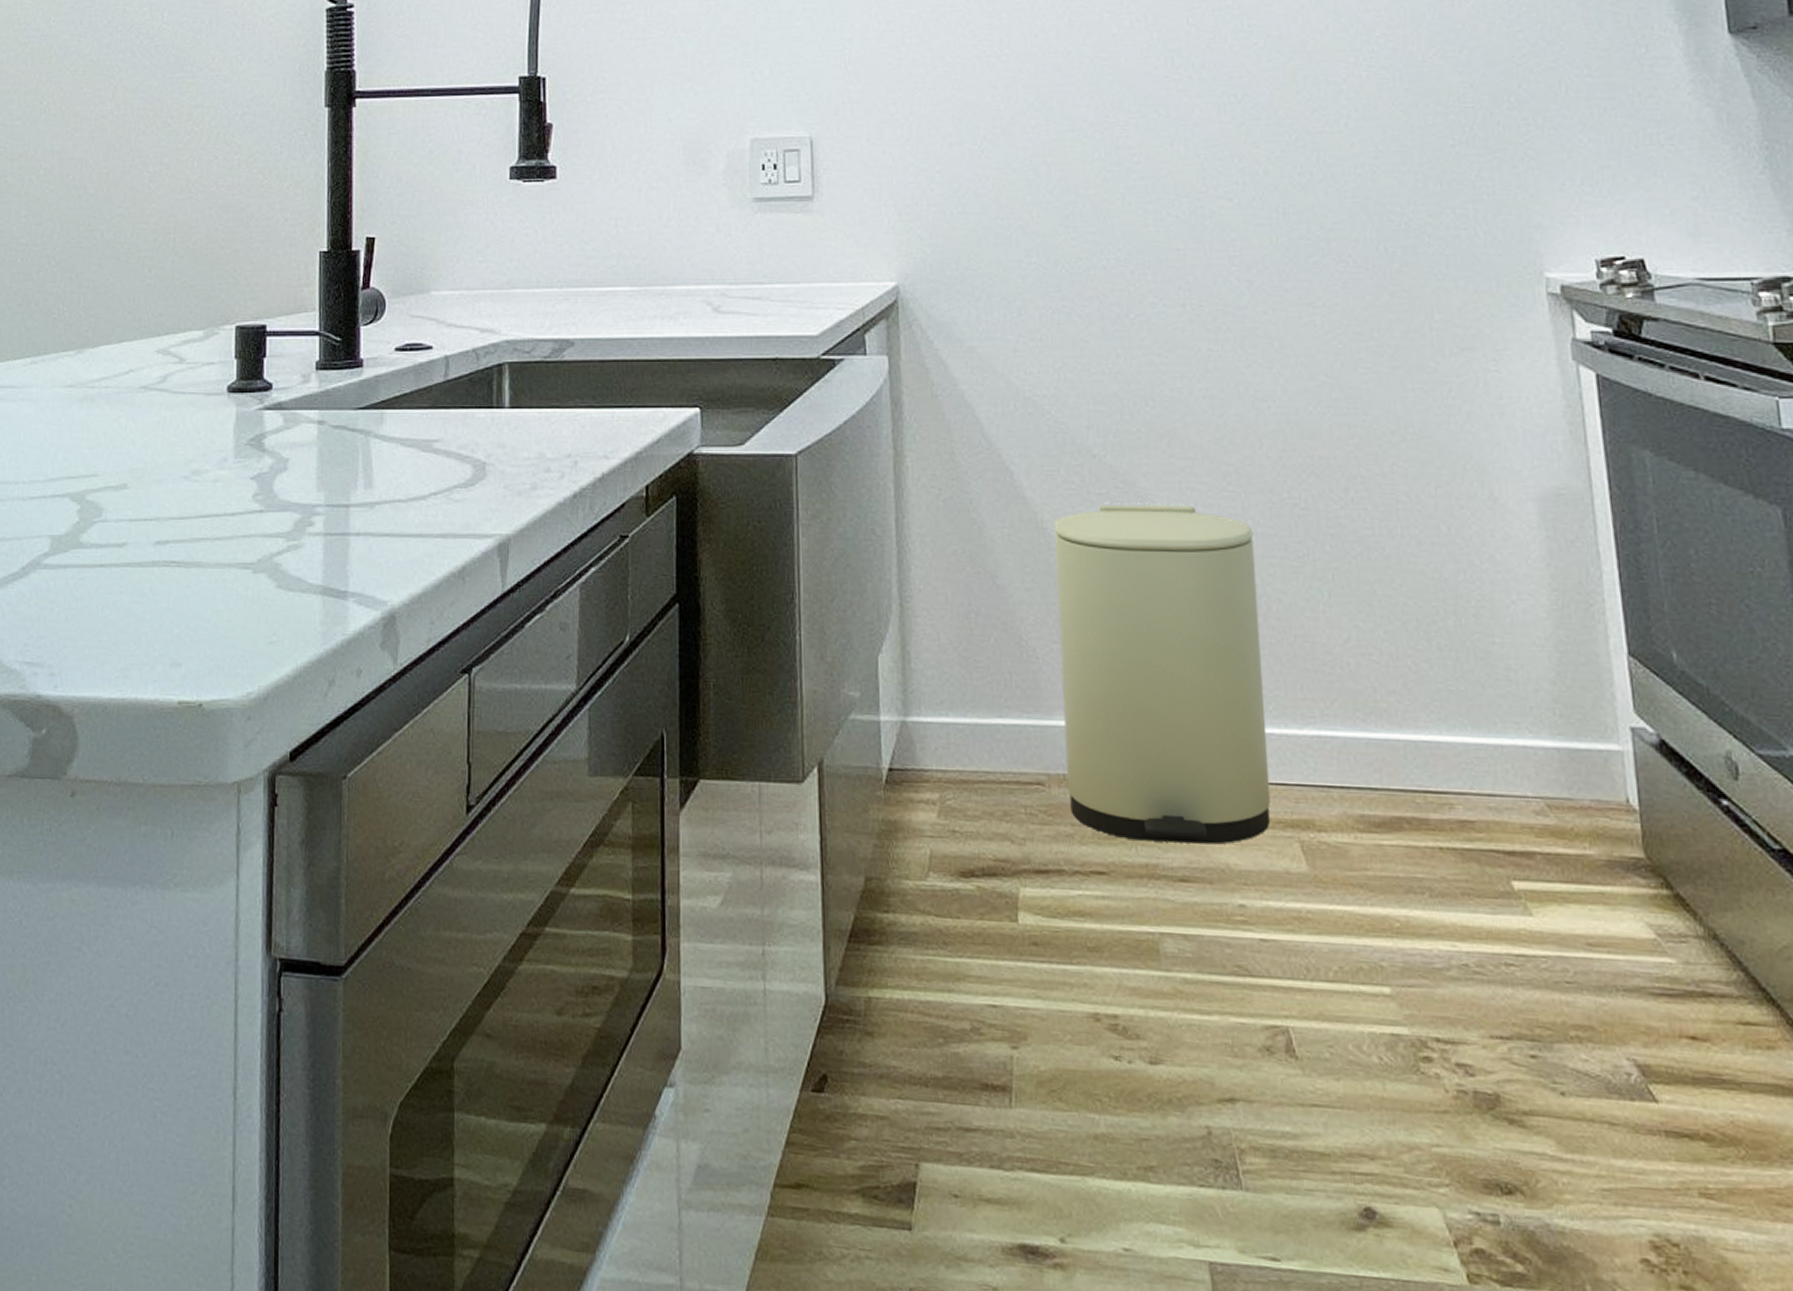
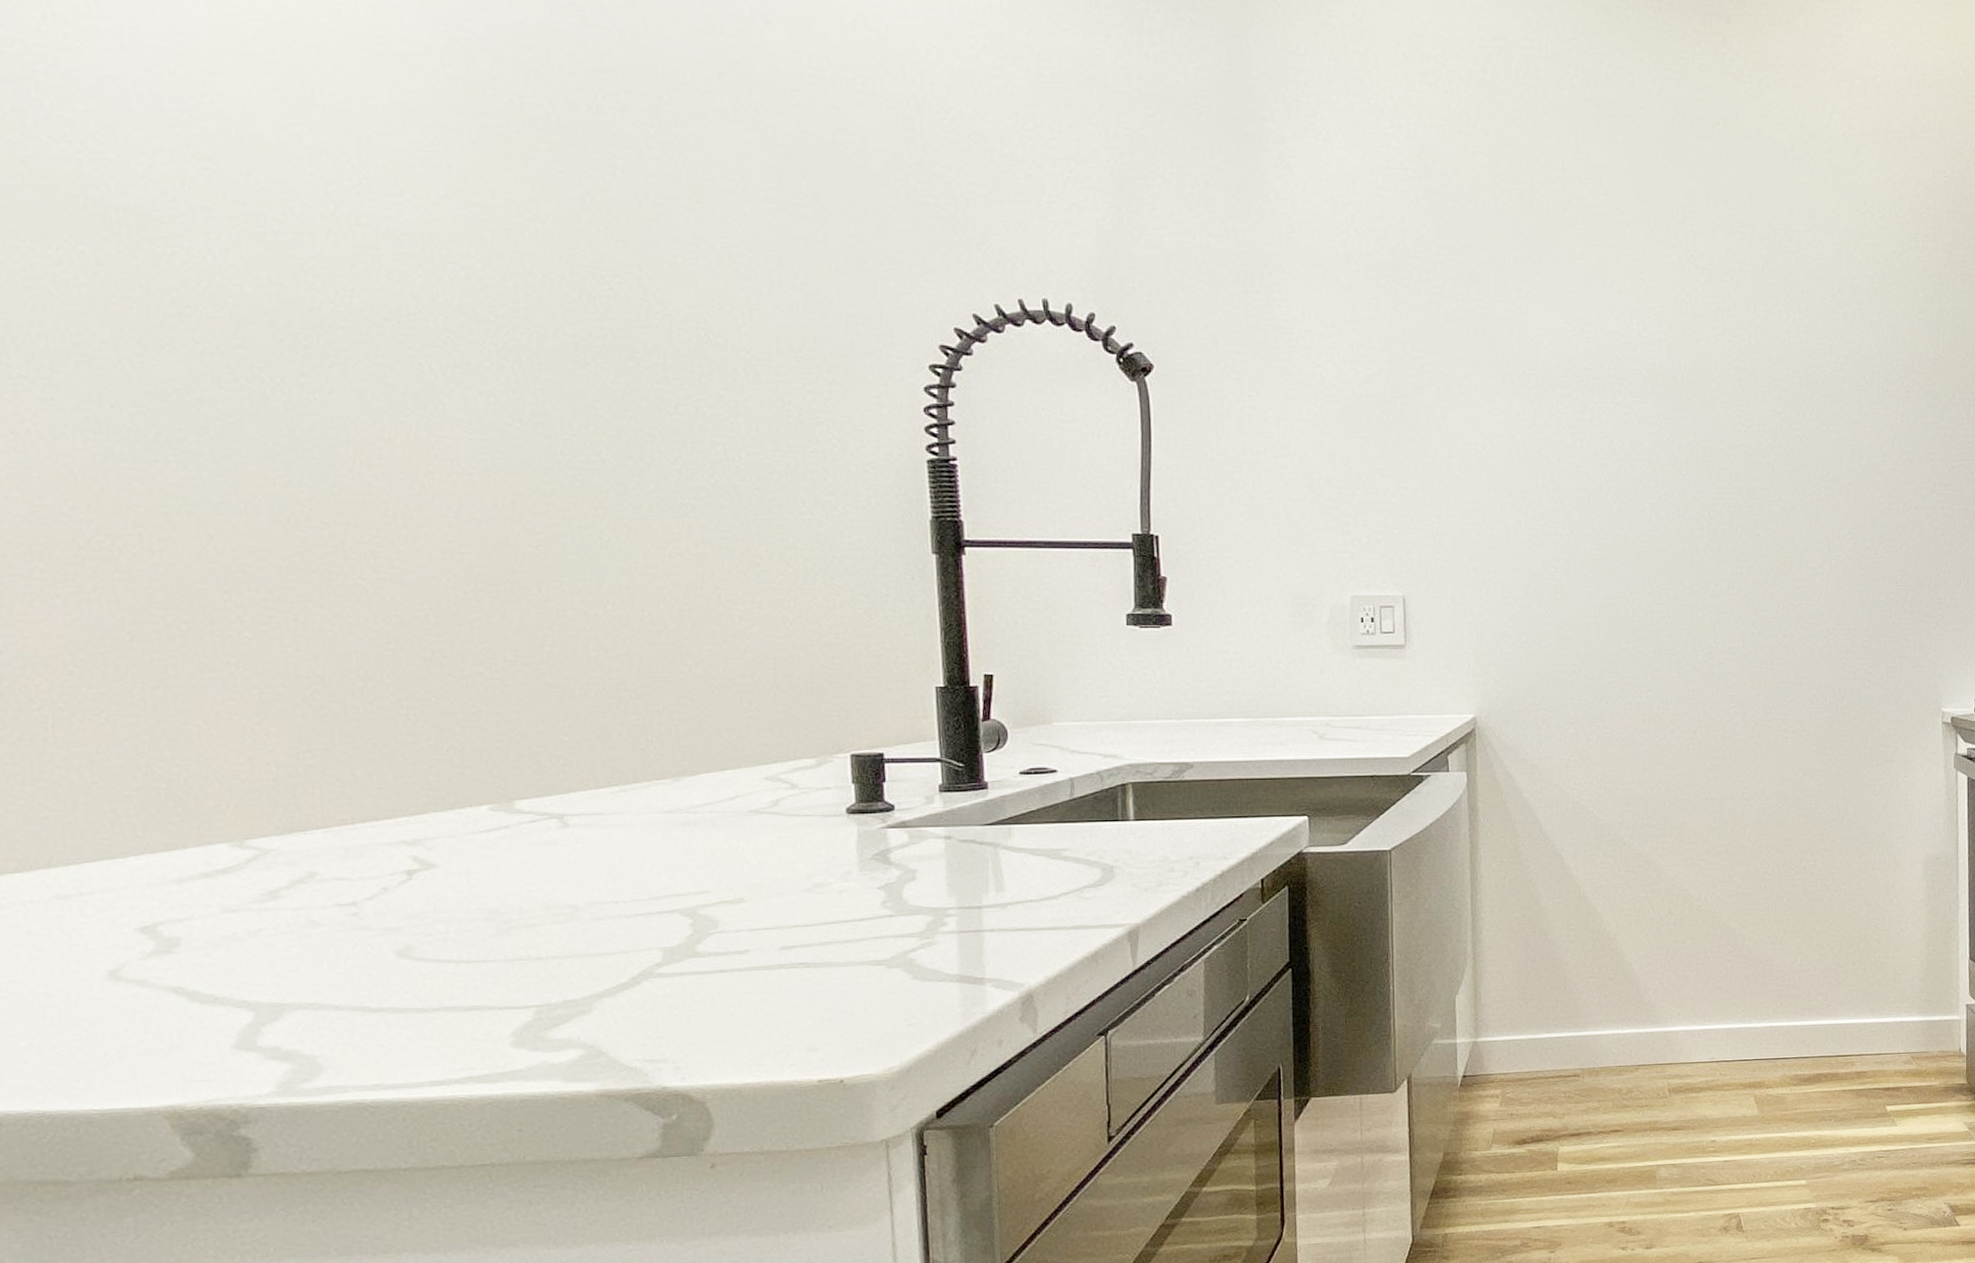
pedal bin: present [1054,504,1271,845] -> none [1593,876,1737,1107]

